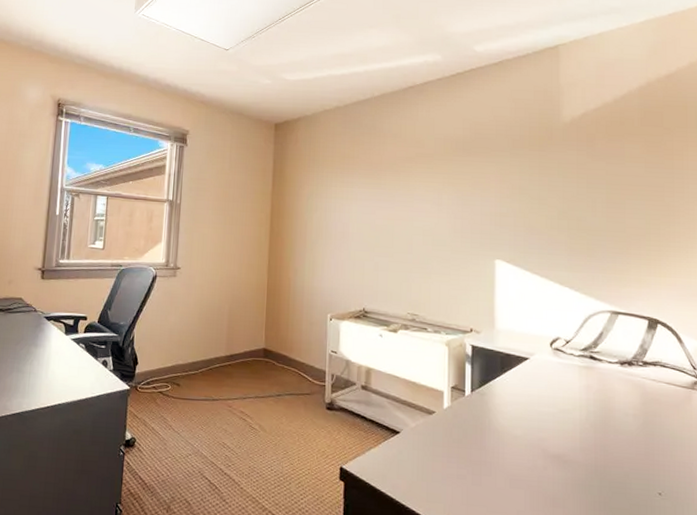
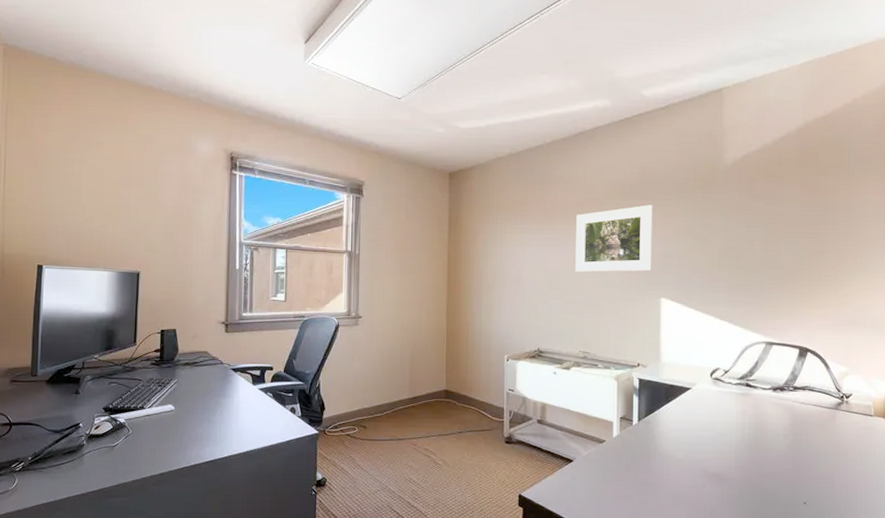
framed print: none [404,161,487,231] -> present [575,205,654,273]

